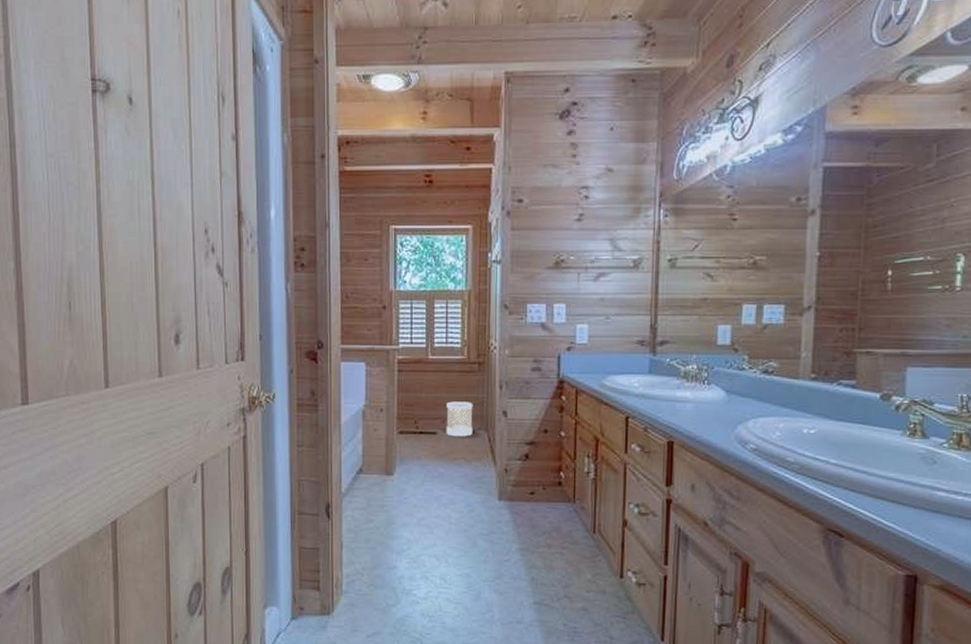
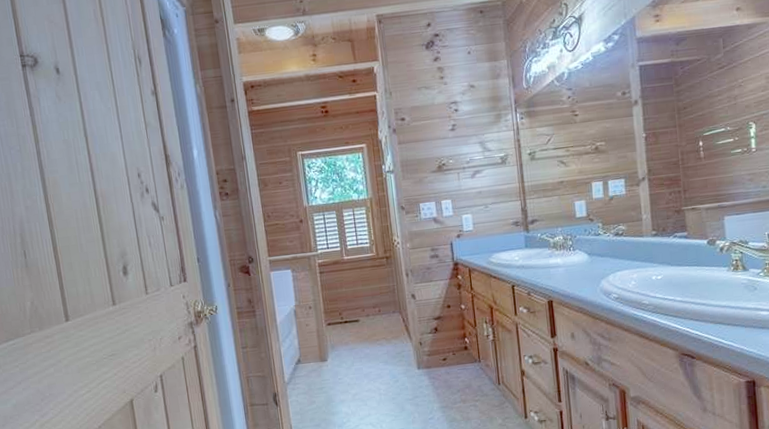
wastebasket: present [446,401,473,437] -> none [364,291,389,322]

